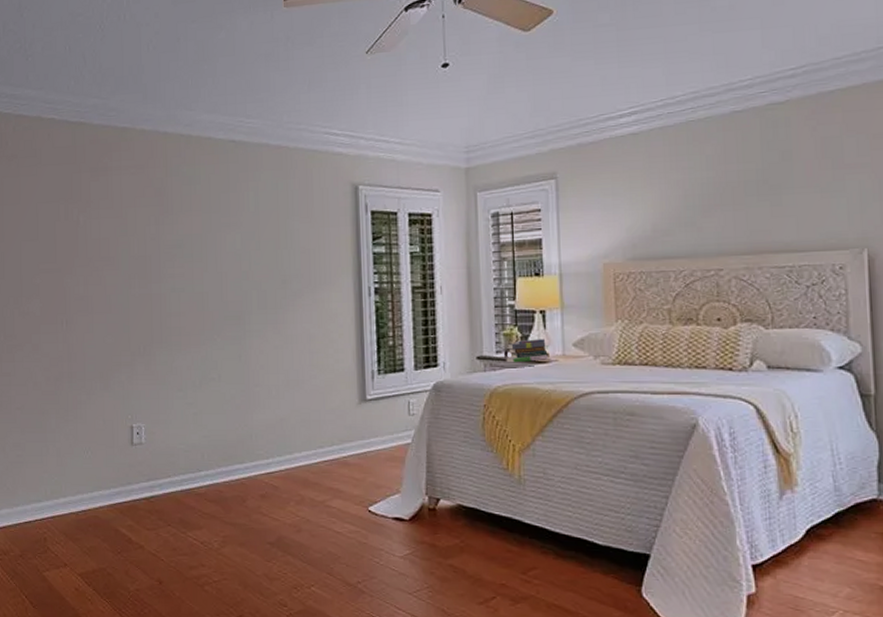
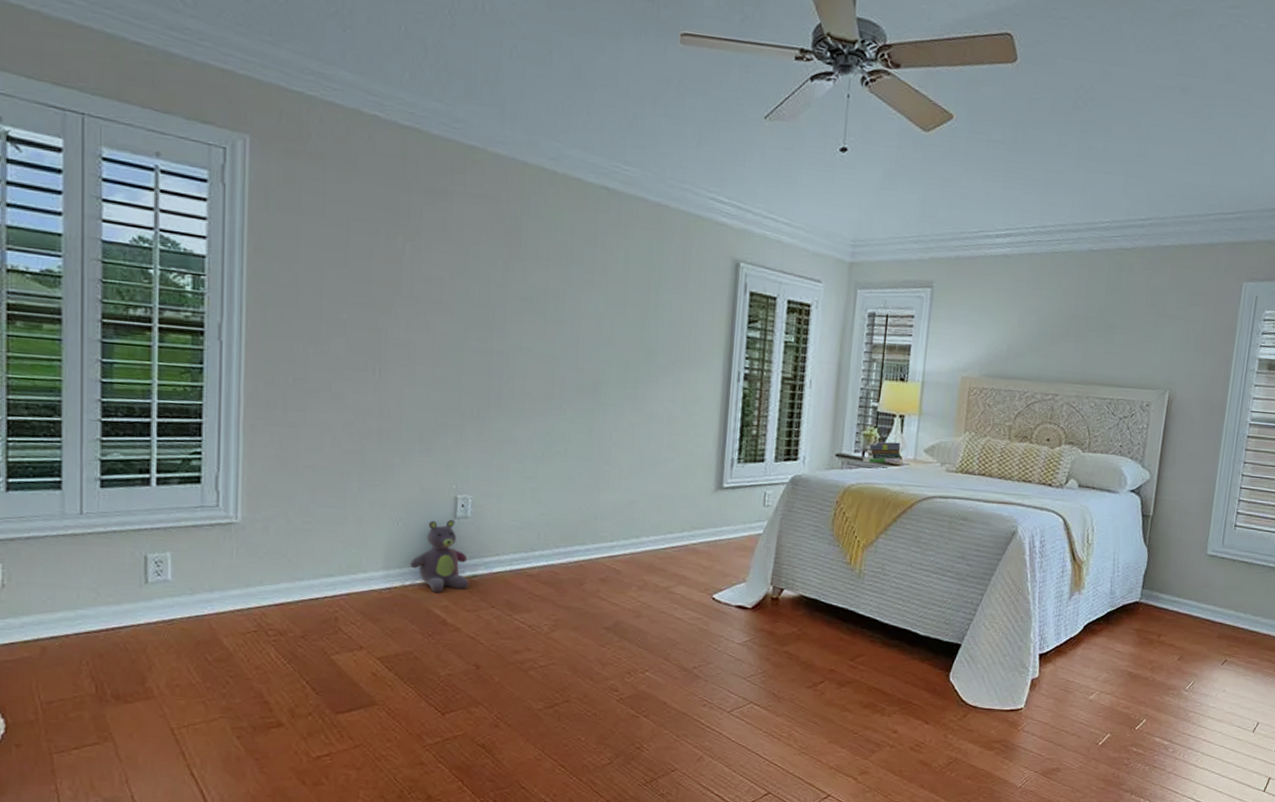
stuffed bear: none [99,446,148,514] -> present [410,519,469,593]

